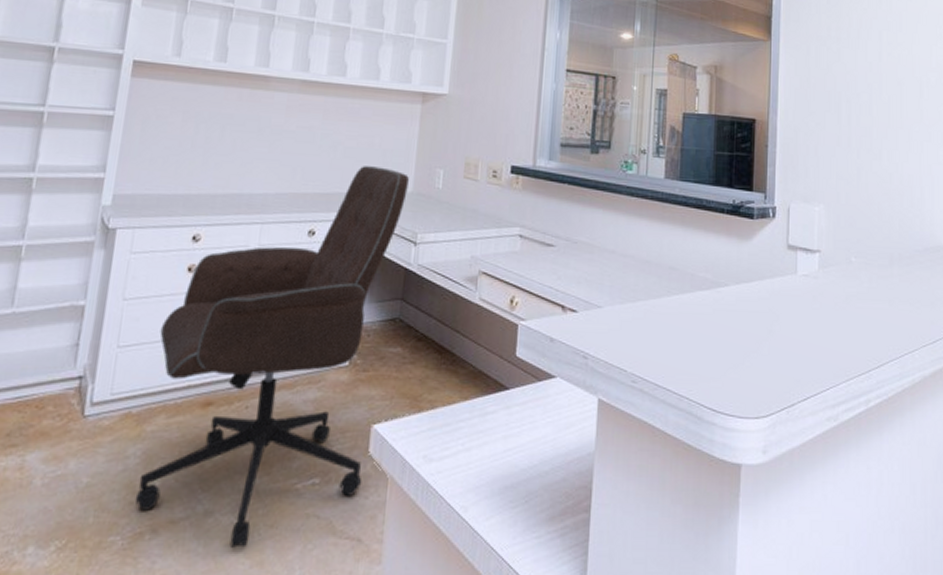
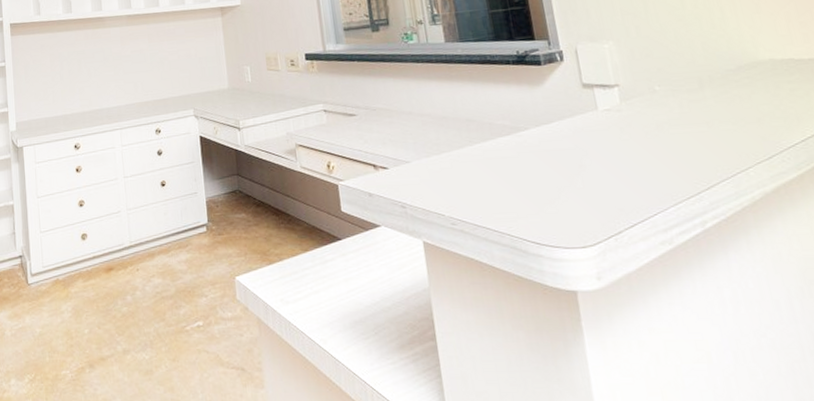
office chair: present [135,166,409,548] -> none [66,72,236,377]

